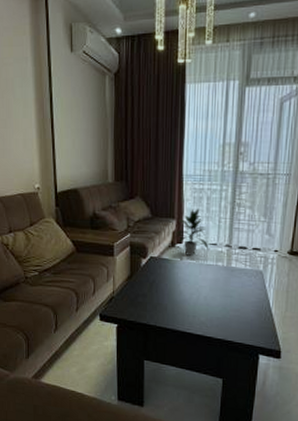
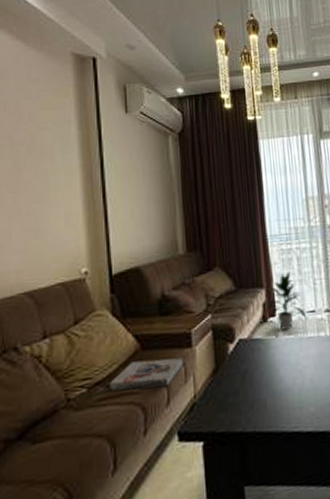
book: none [54,260,107,282] -> present [109,358,184,391]

